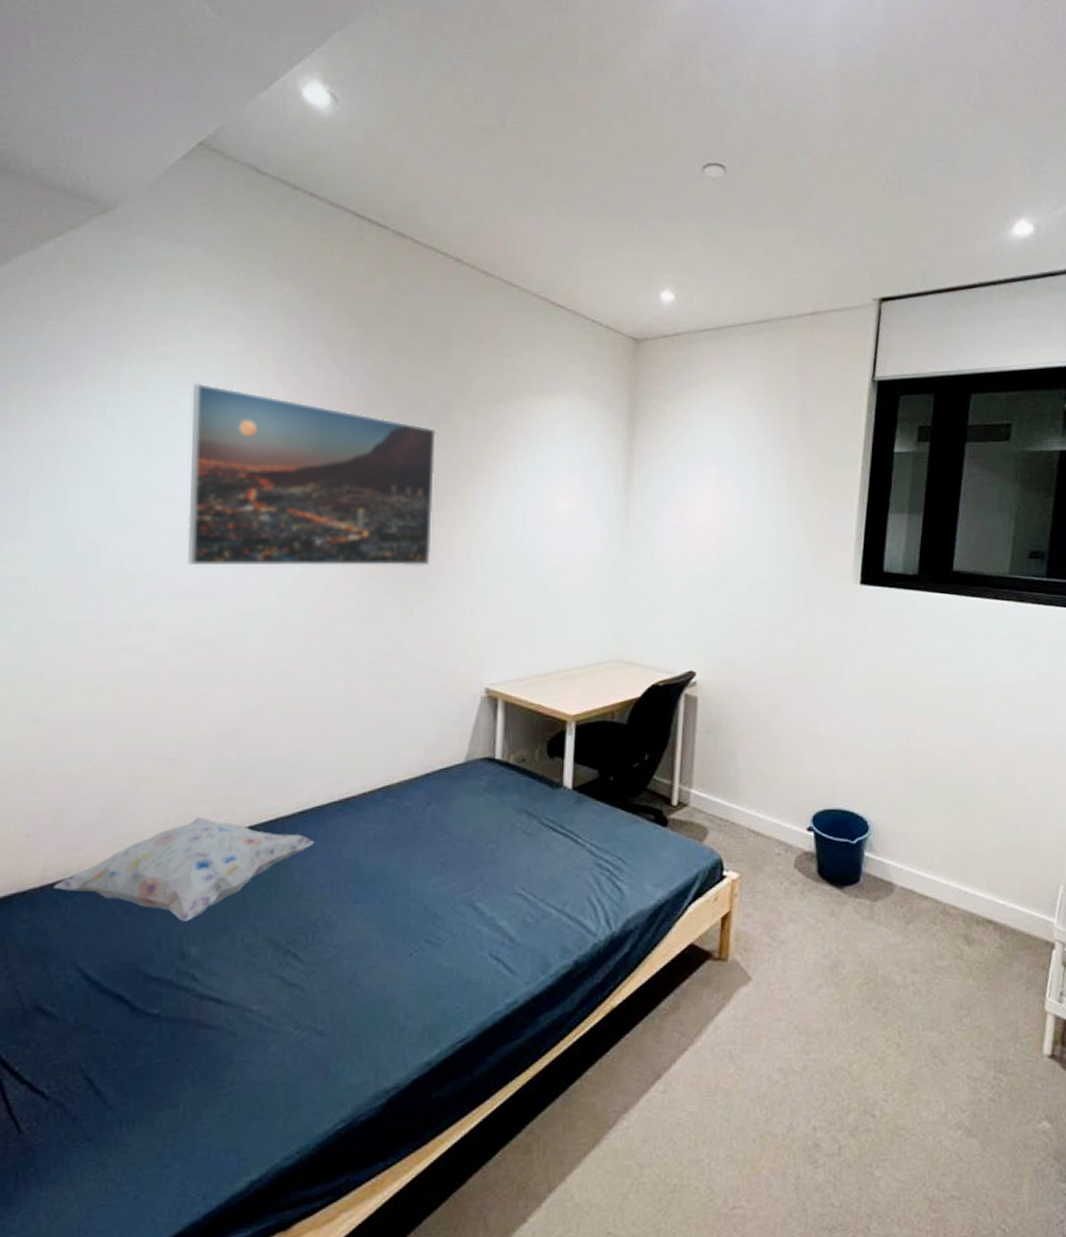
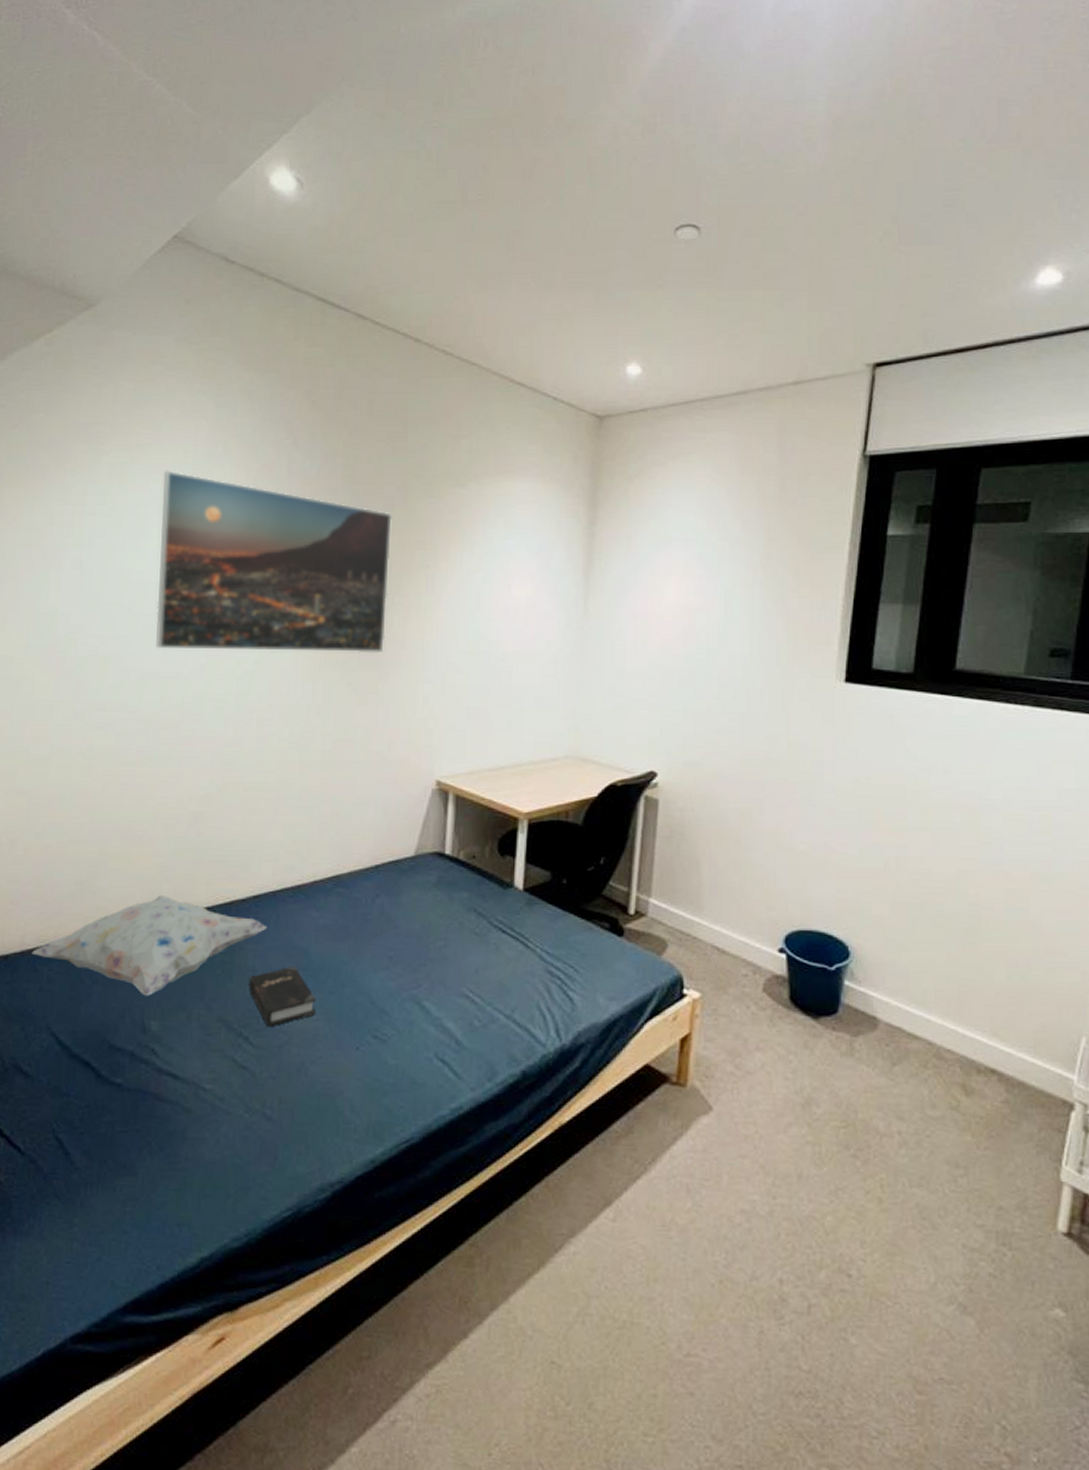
hardback book: none [296,878,367,942] -> present [249,965,316,1027]

